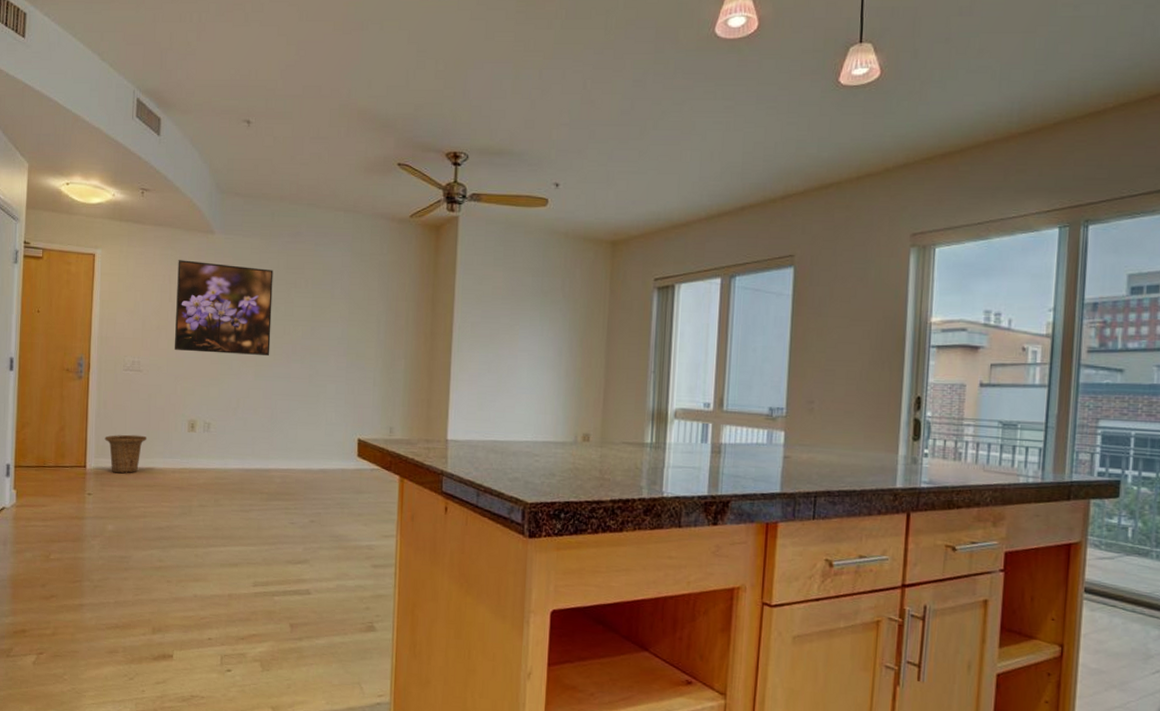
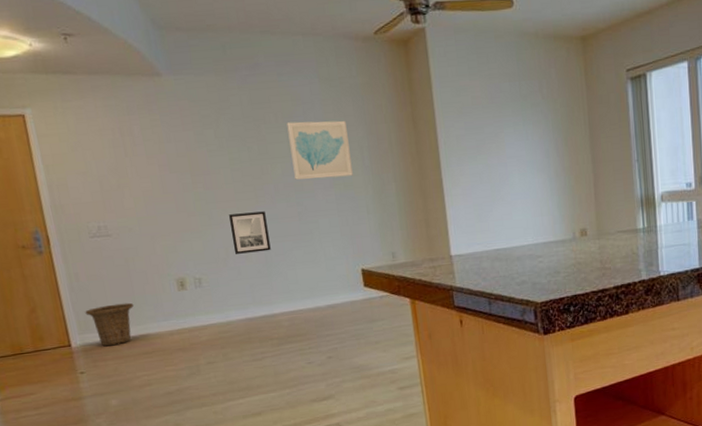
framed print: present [175,260,274,356] -> none [125,107,252,208]
wall art: none [244,367,280,407] -> present [229,211,271,254]
wall art: none [313,289,369,347] -> present [286,120,353,180]

